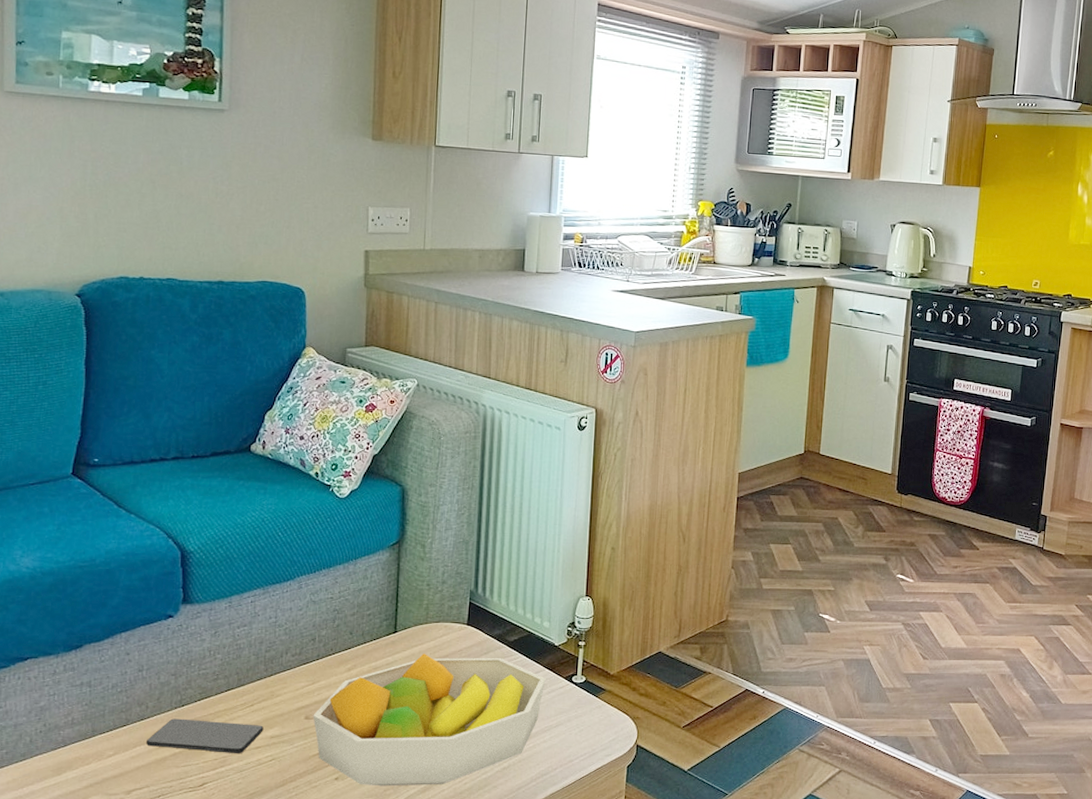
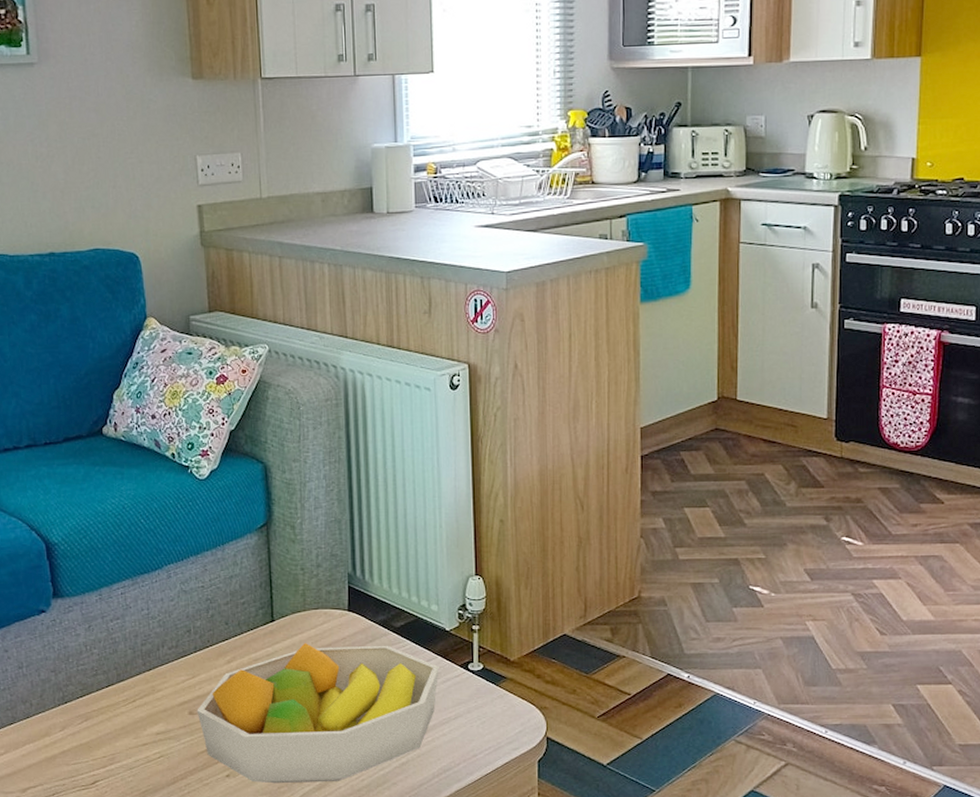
smartphone: present [146,718,264,754] -> none [35,716,148,752]

